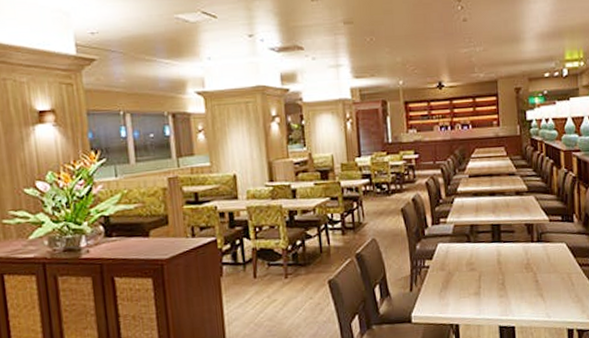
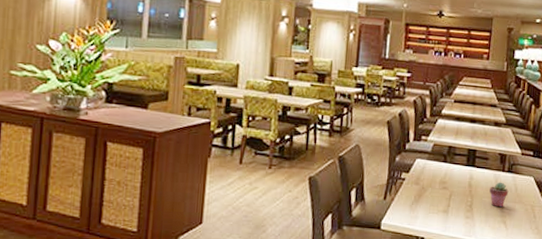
potted succulent: none [520,253,541,281] -> present [489,182,509,208]

